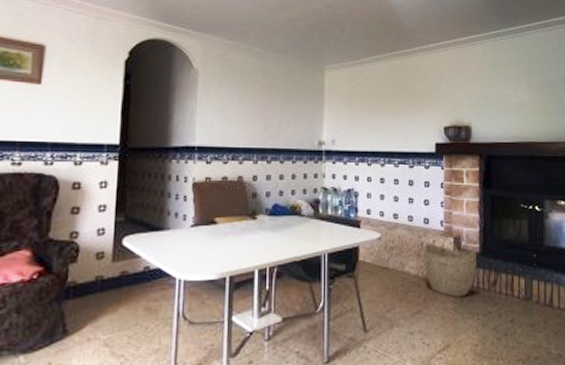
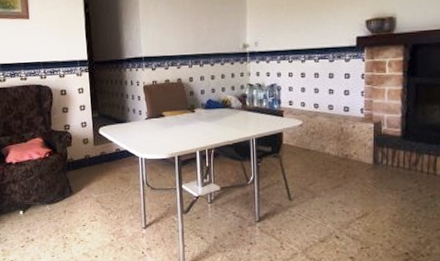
woven basket: present [424,232,478,298] -> none [344,118,398,176]

